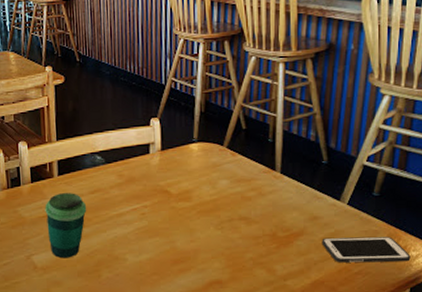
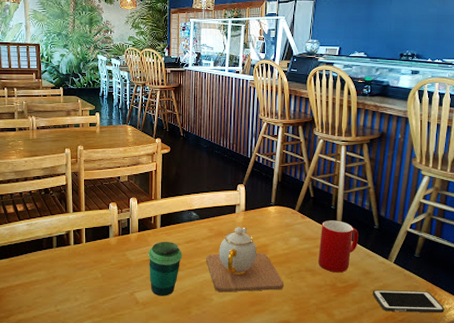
teapot: none [116,170,213,251] -> present [206,227,284,293]
cup: none [254,156,303,220] -> present [318,220,358,273]

